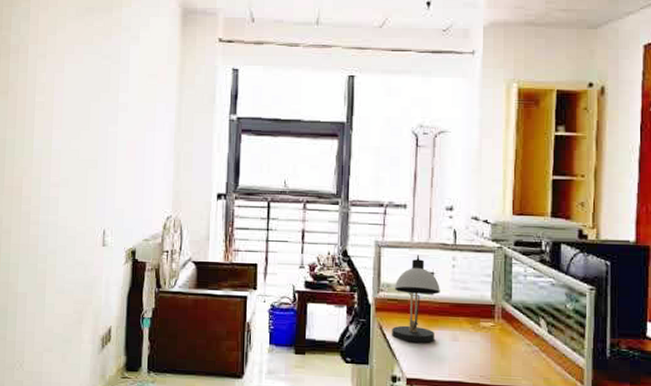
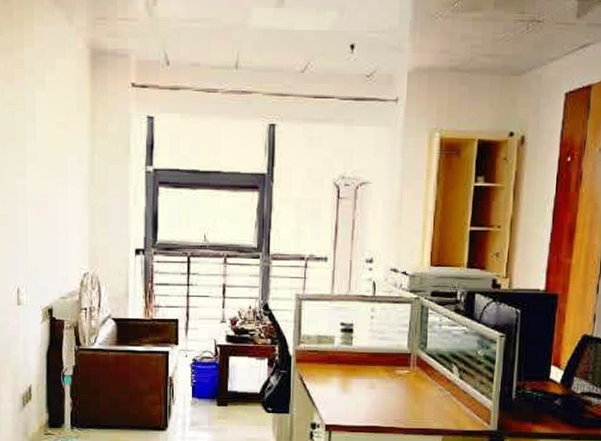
desk lamp: present [392,254,440,343] -> none [312,306,359,391]

